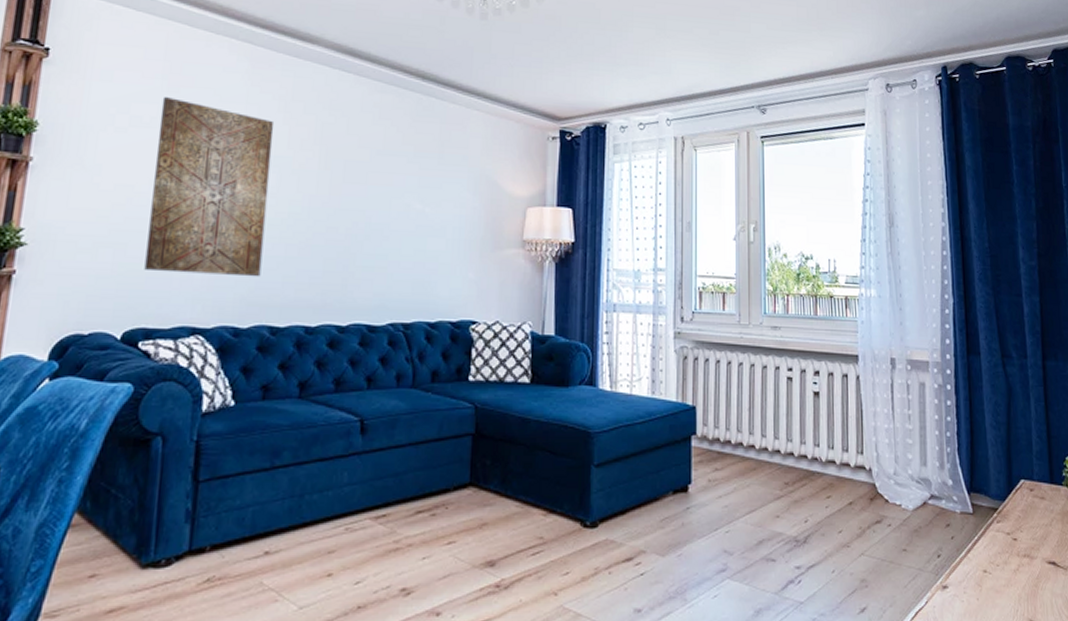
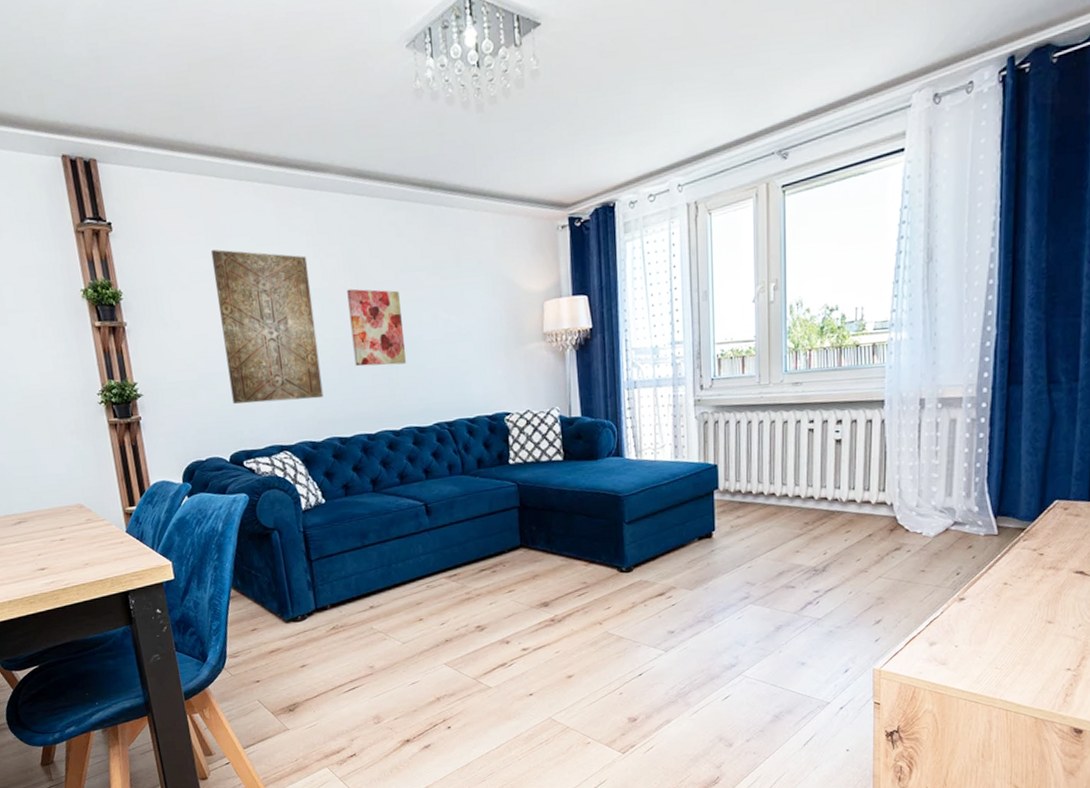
wall art: none [306,162,372,252] -> present [347,288,407,367]

